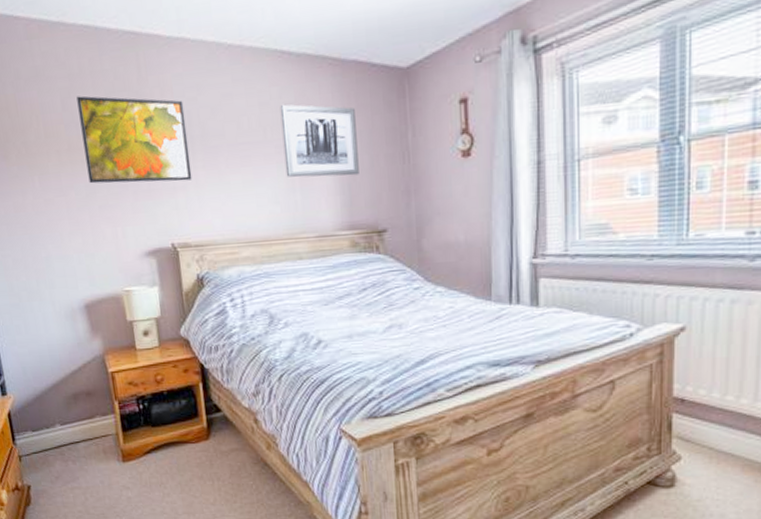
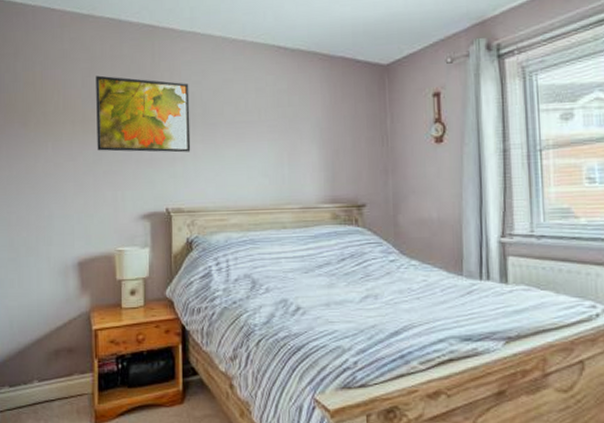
wall art: present [280,104,359,178] -> none [274,90,342,155]

